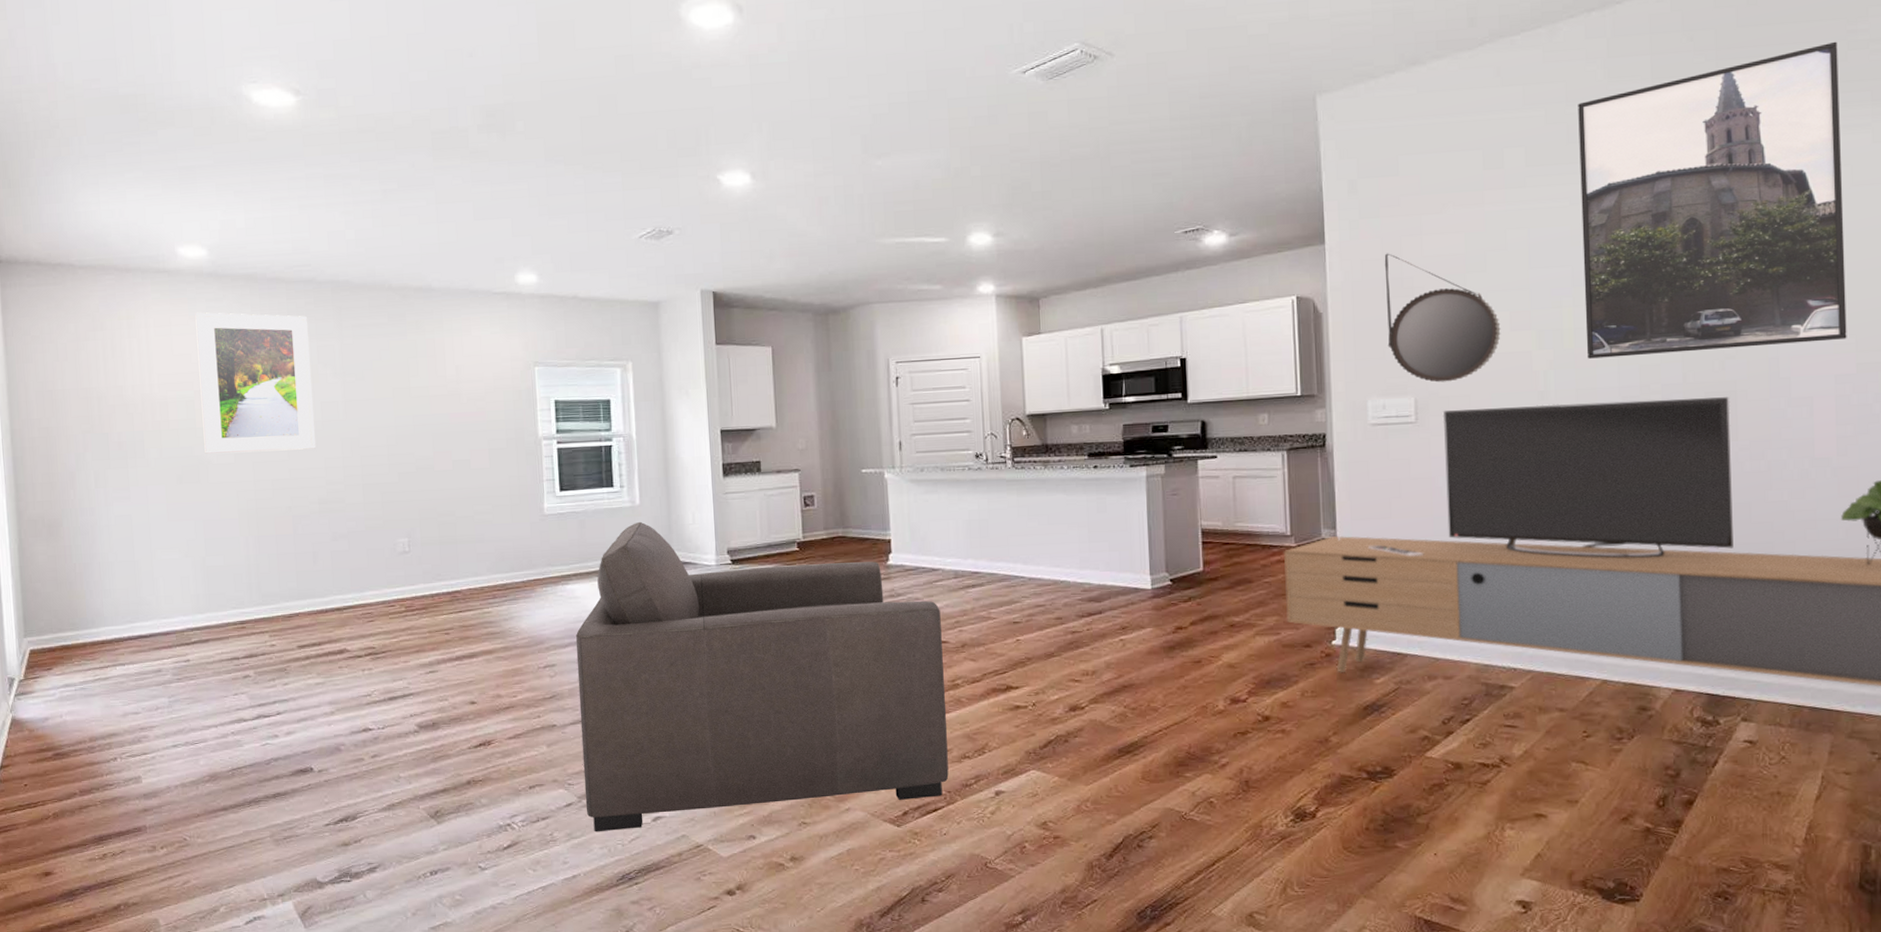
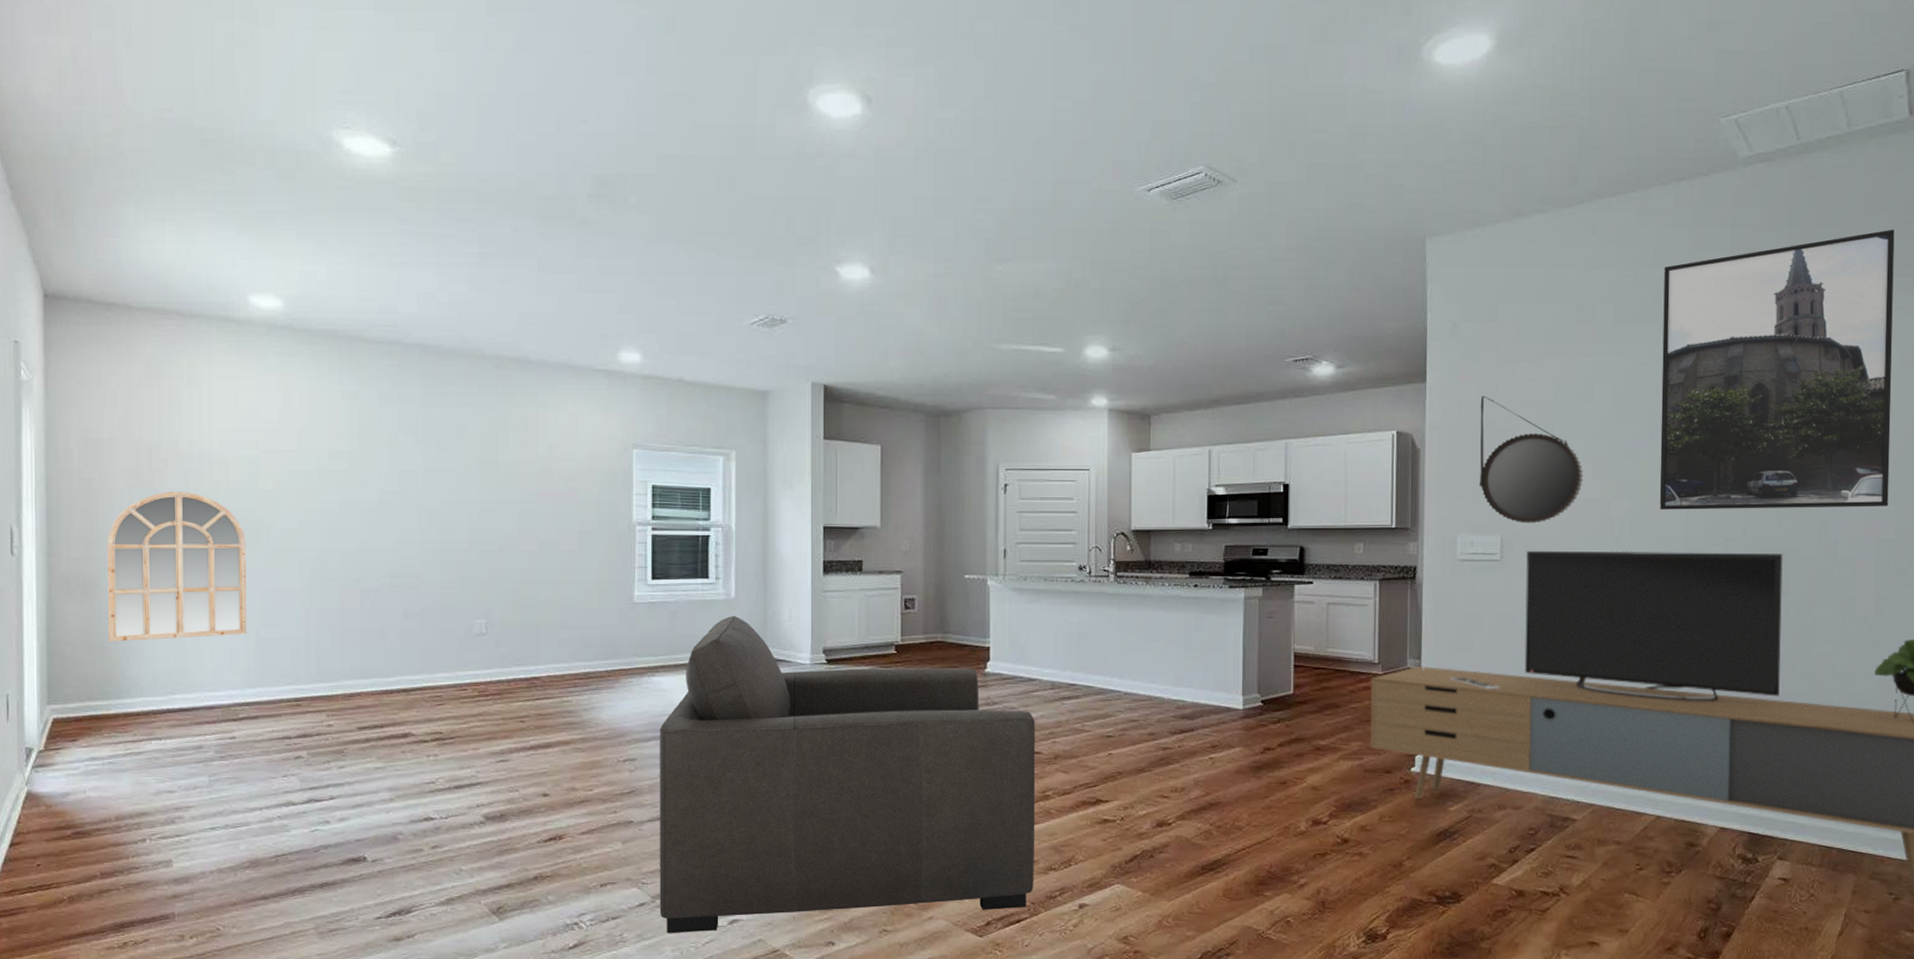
mirror: none [66,433,194,577] -> present [106,491,247,642]
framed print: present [195,312,316,454] -> none [265,366,390,520]

